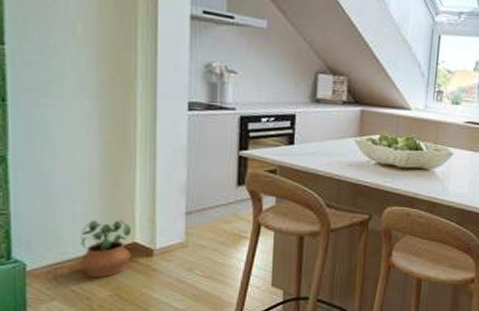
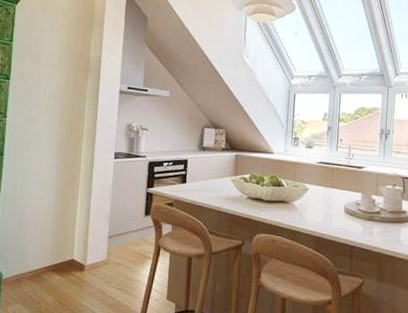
potted plant: present [79,219,132,277] -> none [35,241,71,287]

